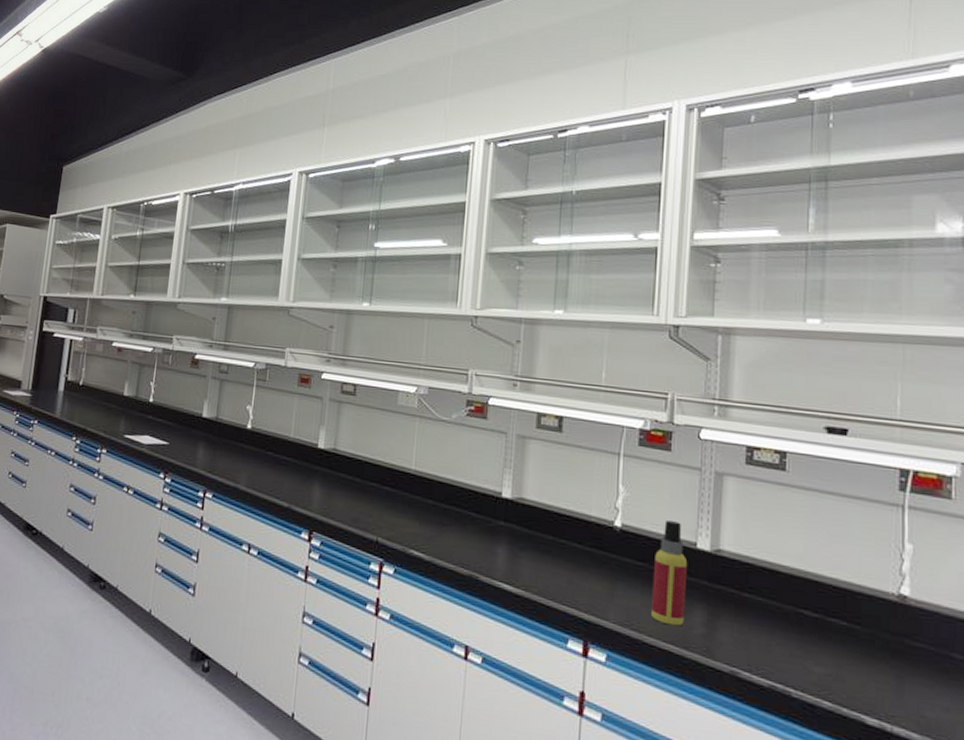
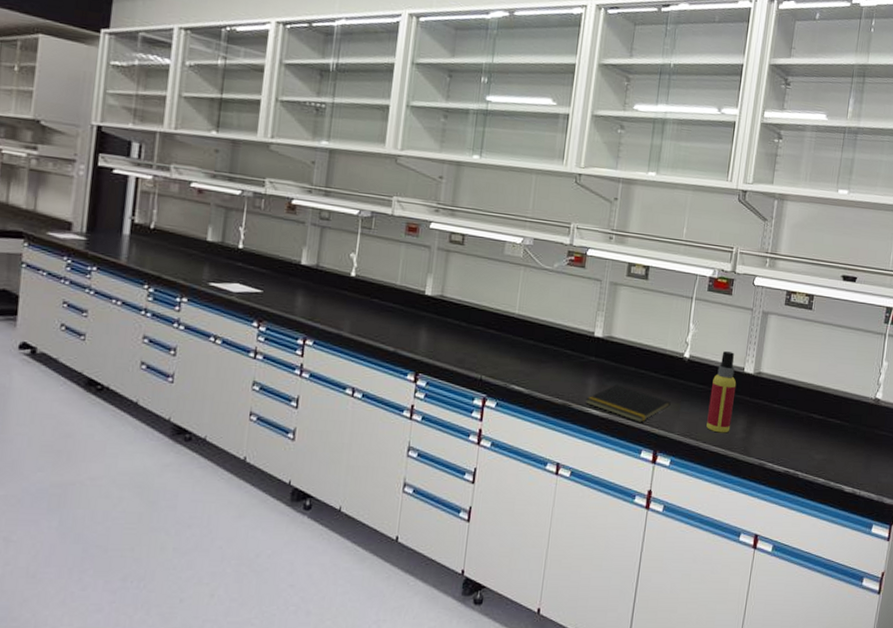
notepad: none [496,555,602,604] -> present [586,384,671,423]

